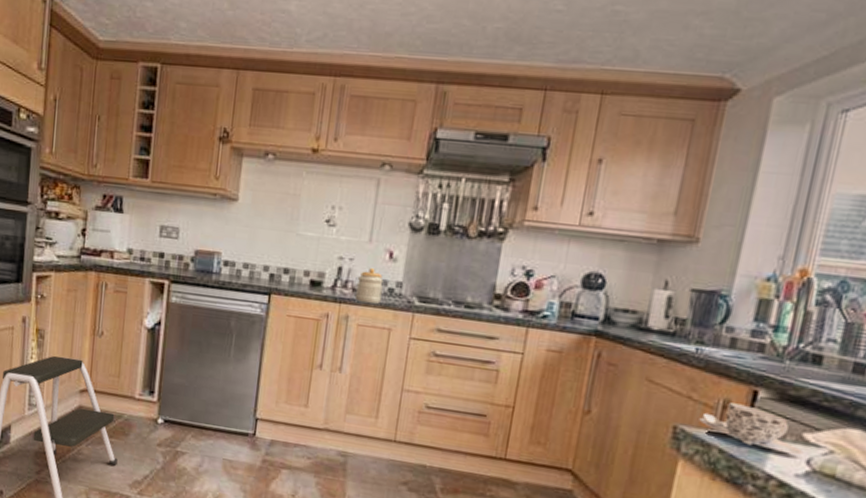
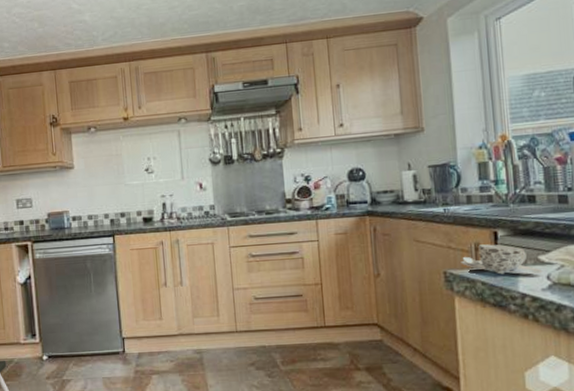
jar: present [355,267,384,304] -> none [180,198,201,227]

